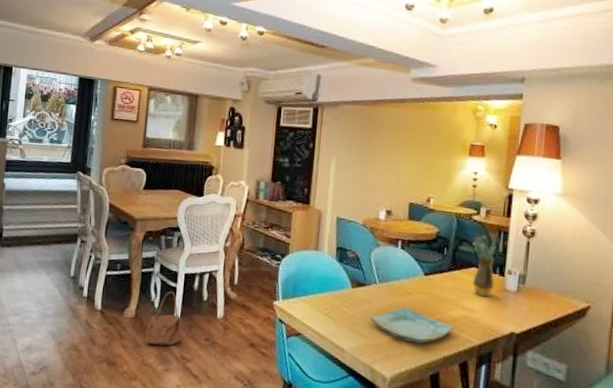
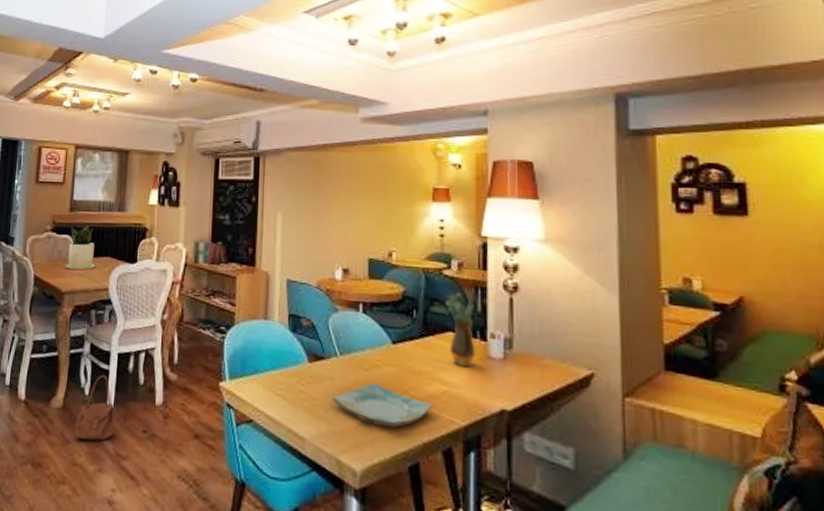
planter: none [138,160,166,201] -> present [65,225,96,271]

